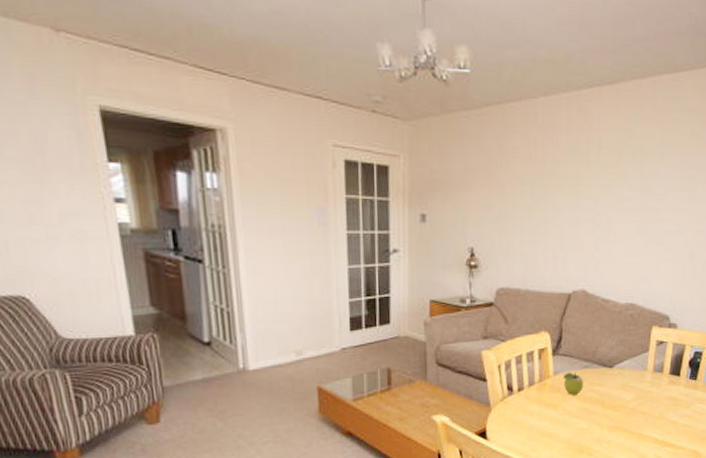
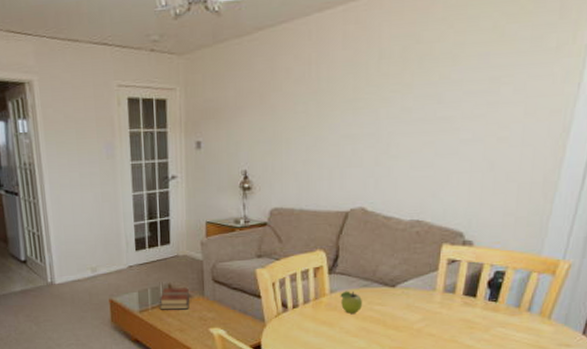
books: none [376,371,412,398] -> present [159,287,190,310]

